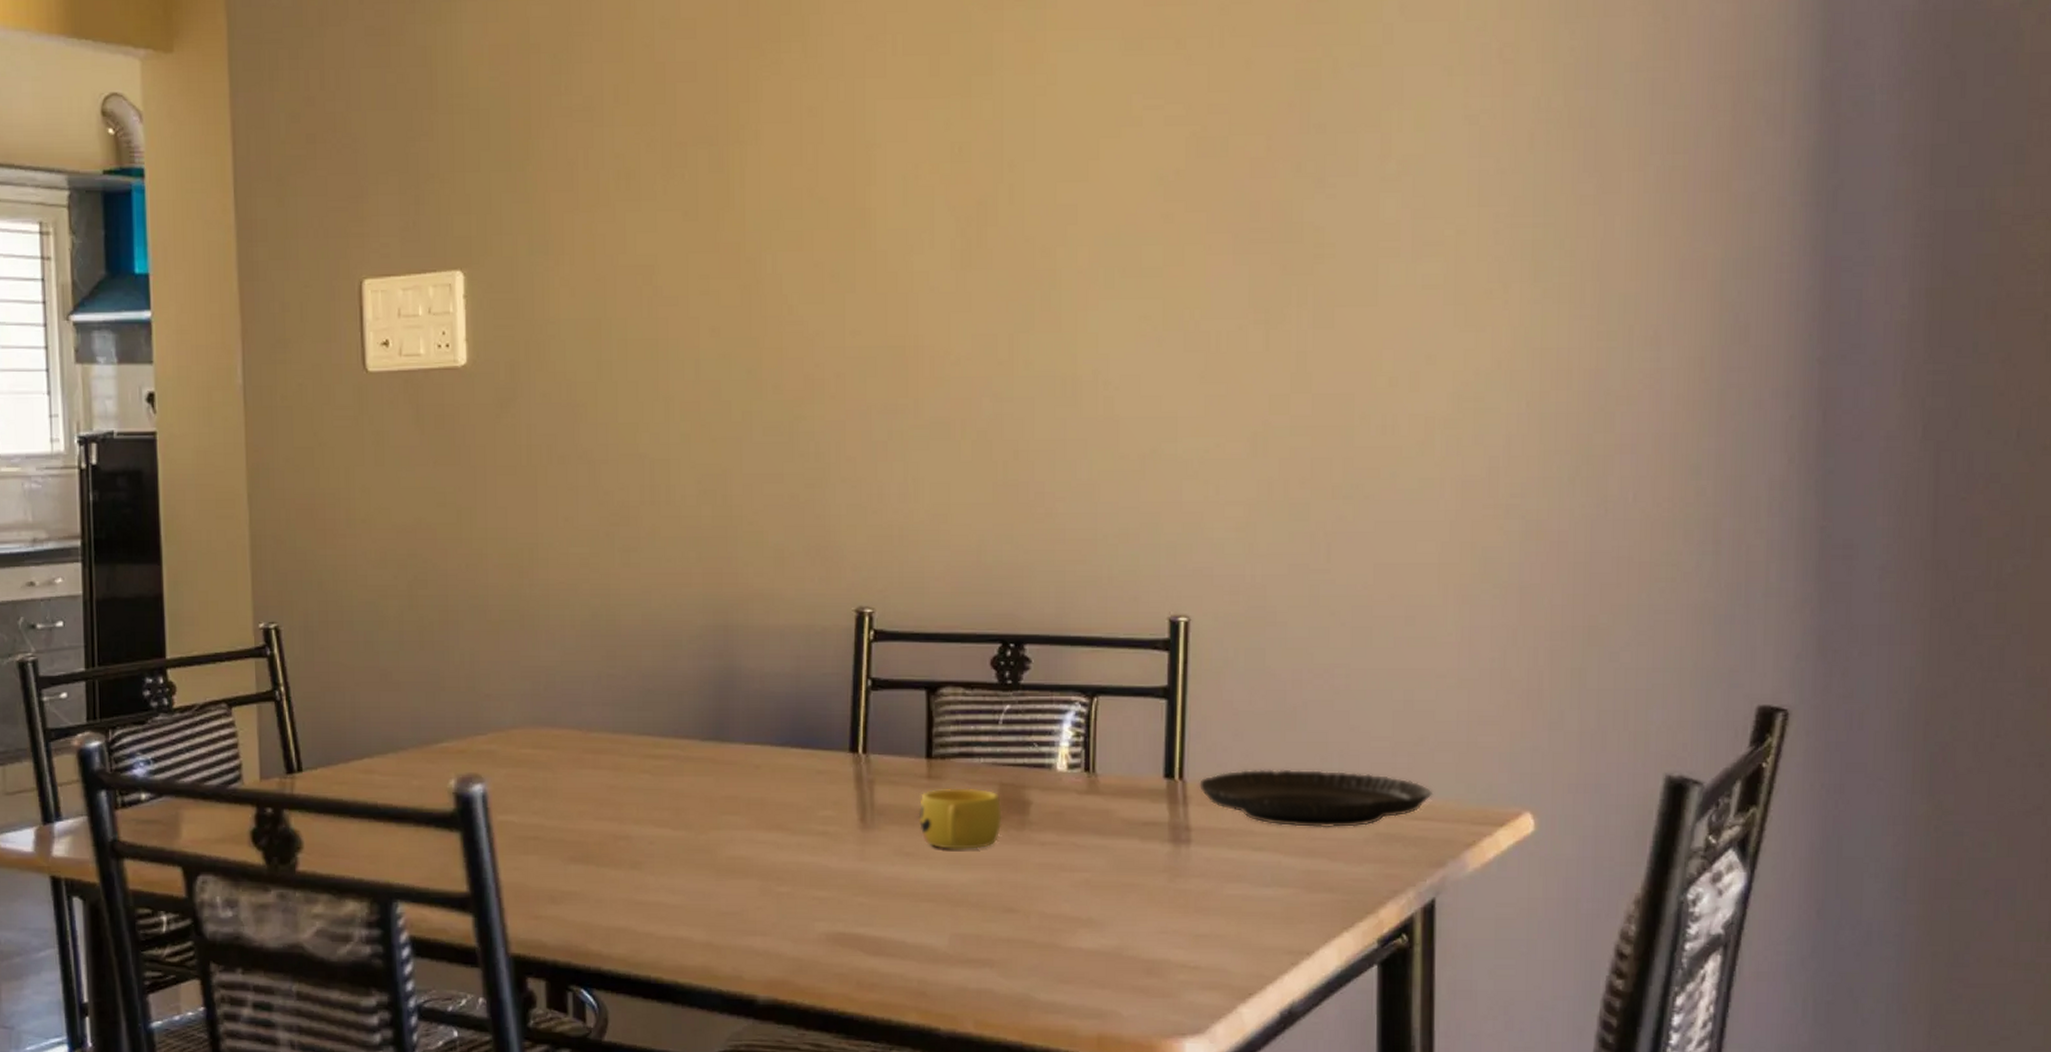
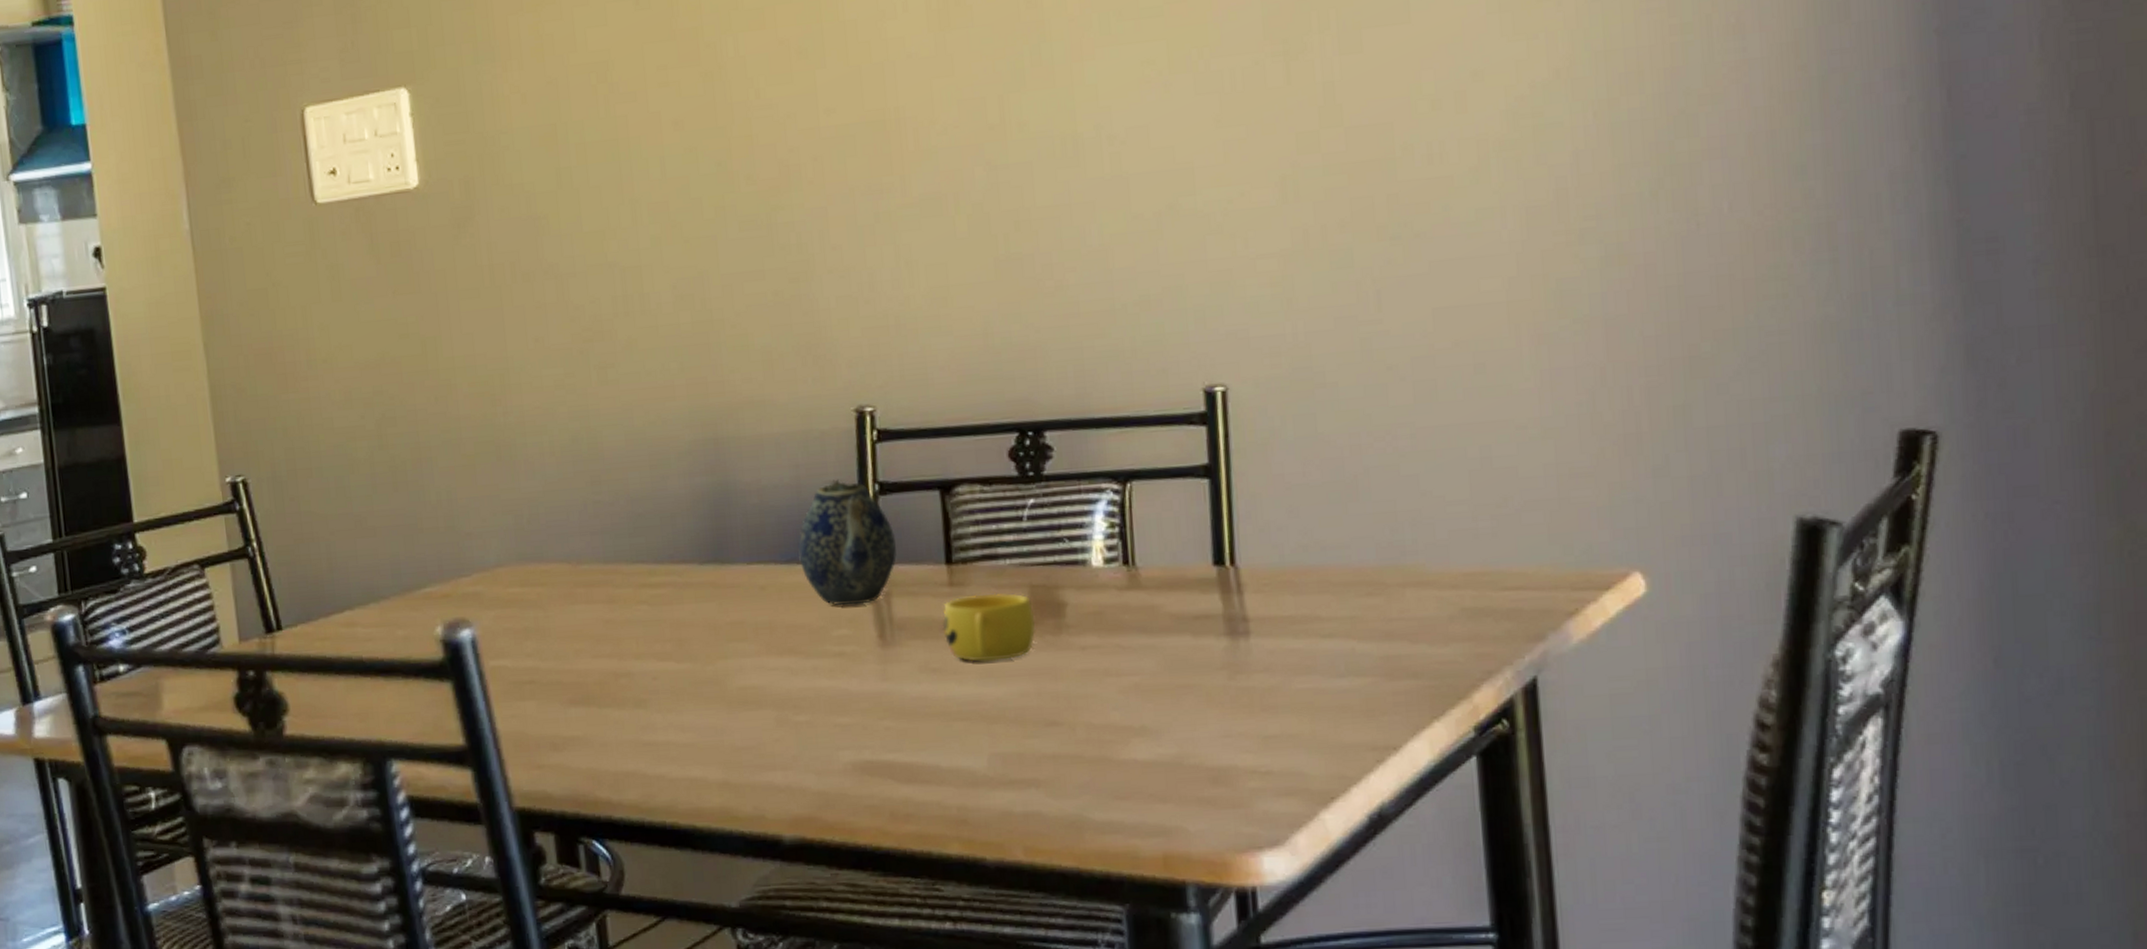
teapot: none [792,672,882,789] -> present [797,479,897,605]
tart tin: present [1199,769,1434,828] -> none [1254,542,1525,609]

